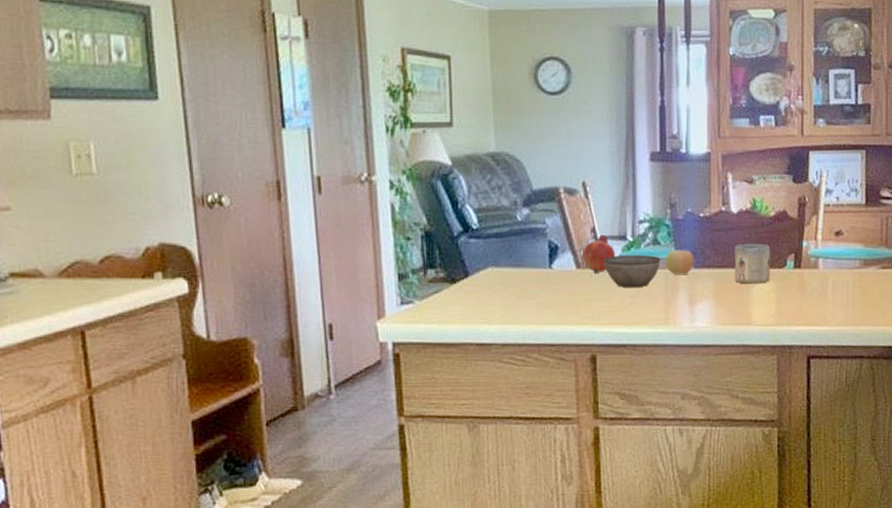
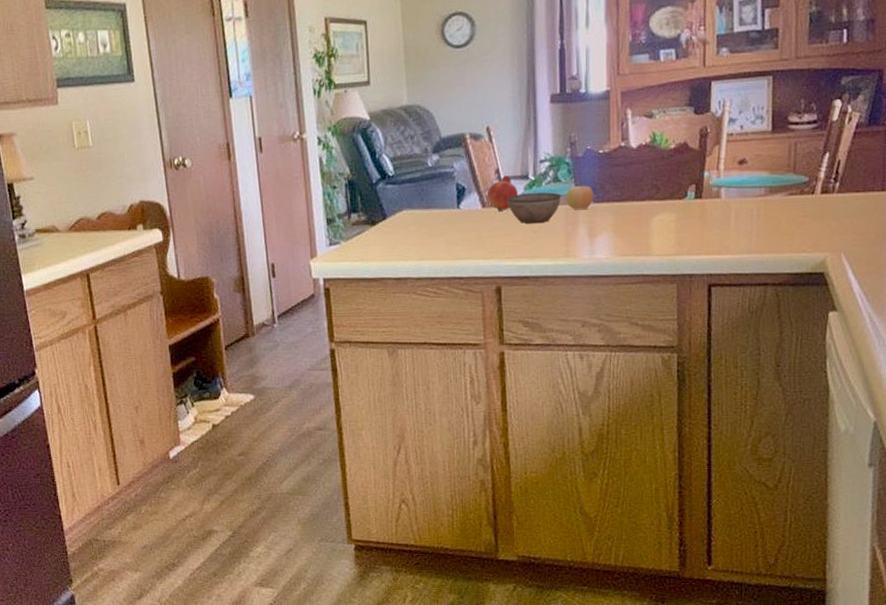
mug: present [734,243,771,284] -> none [633,176,671,216]

